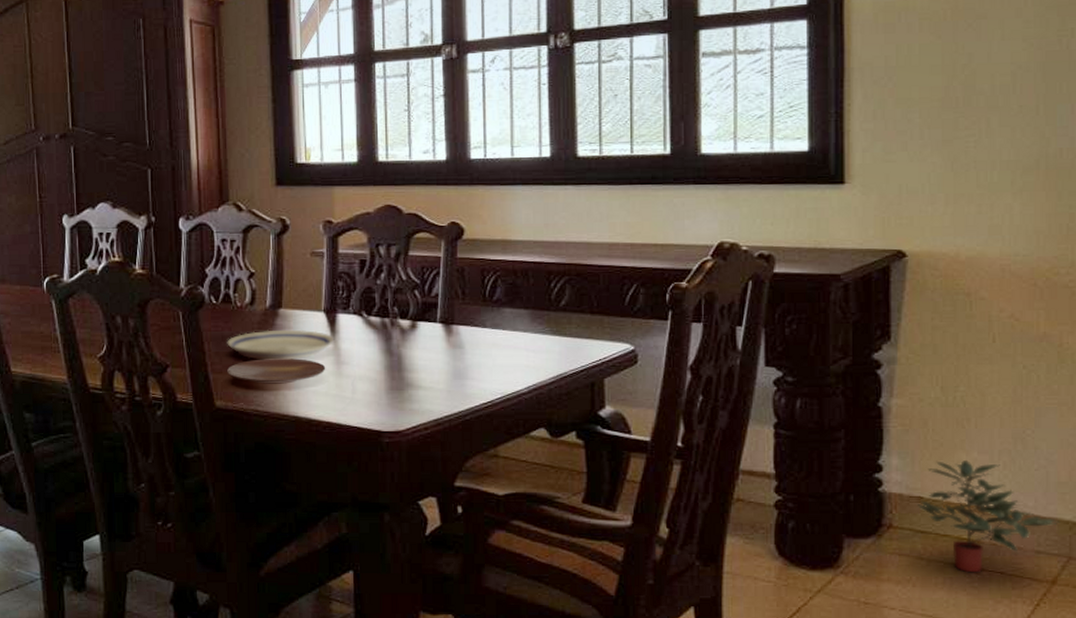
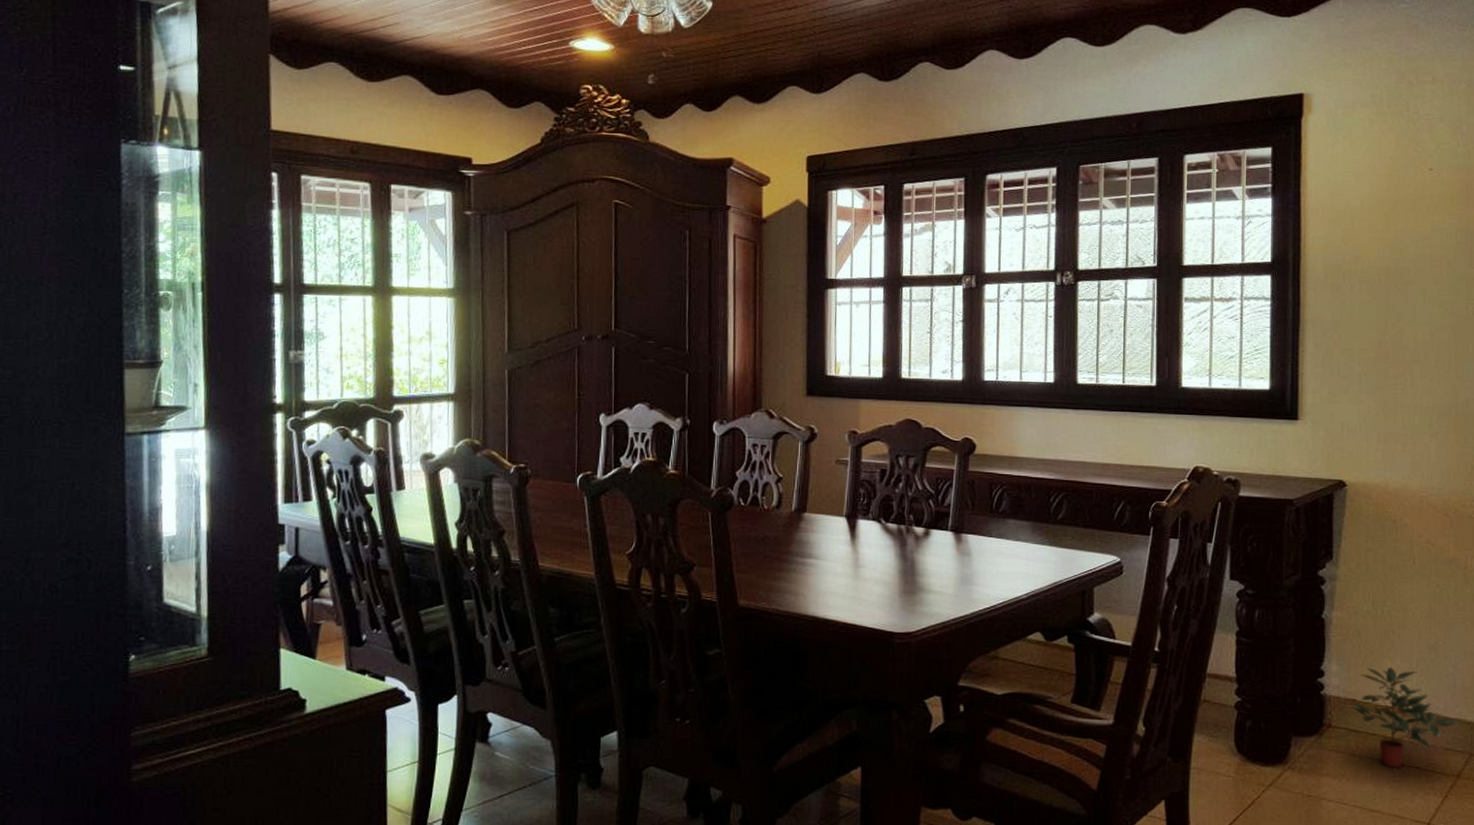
plate: present [226,358,326,384] -> none [750,560,845,585]
plate: present [227,329,333,360] -> none [752,532,853,562]

